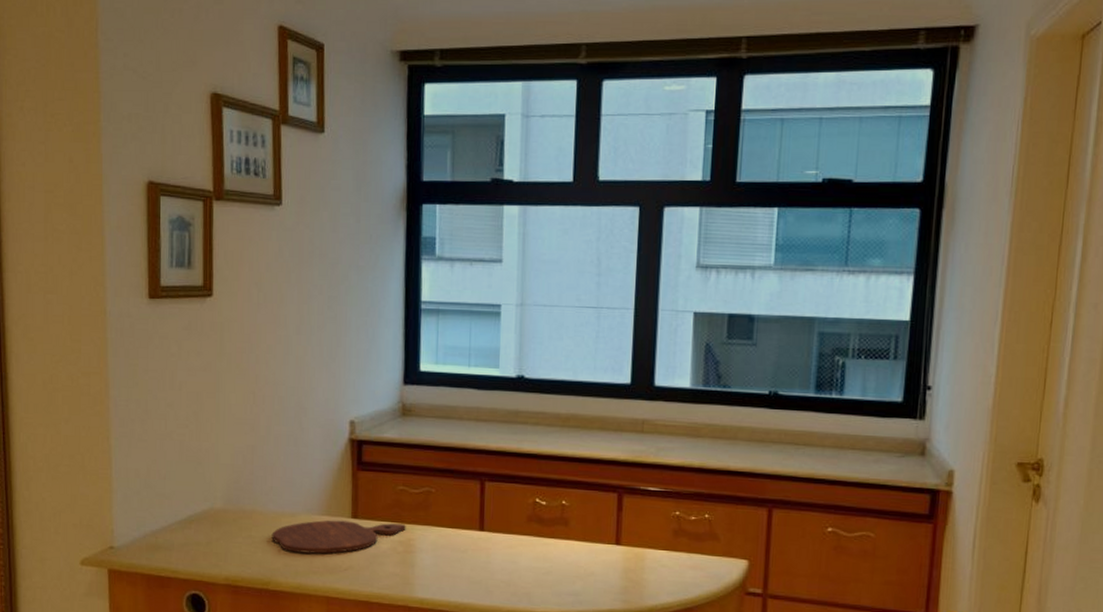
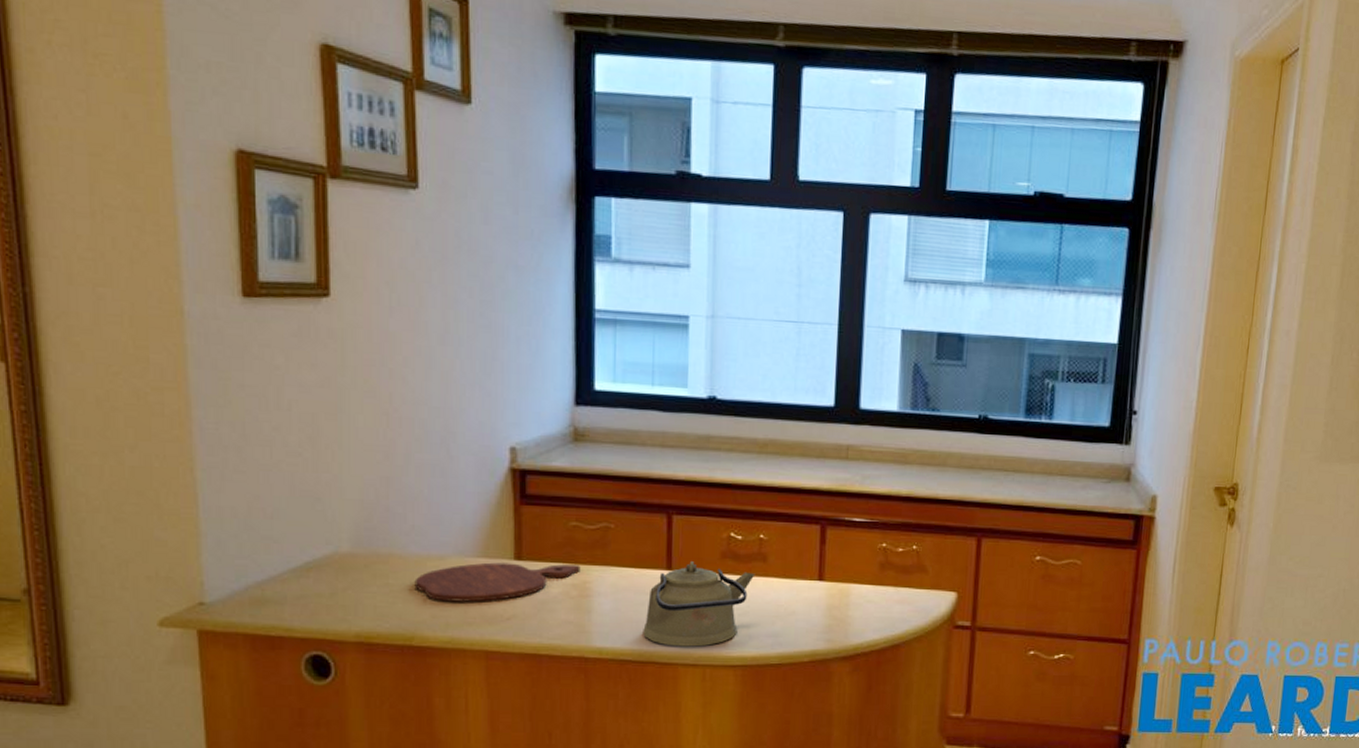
kettle: none [458,524,558,602] -> present [643,561,756,647]

